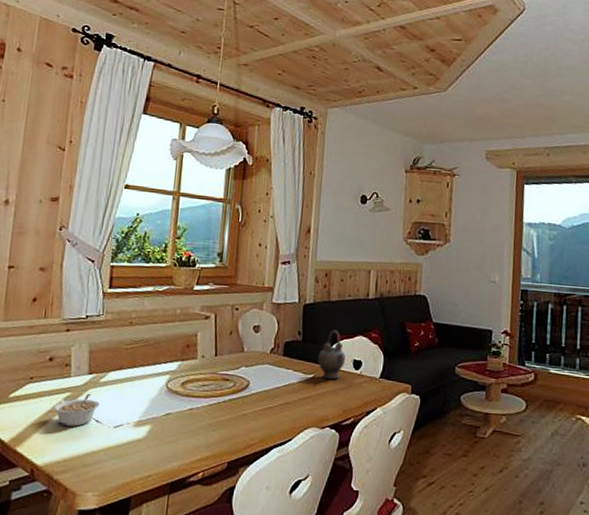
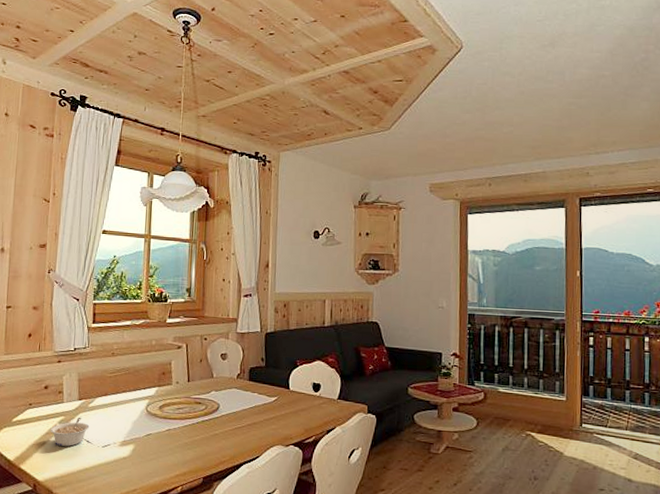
teapot: present [318,330,346,380] -> none [280,356,306,402]

